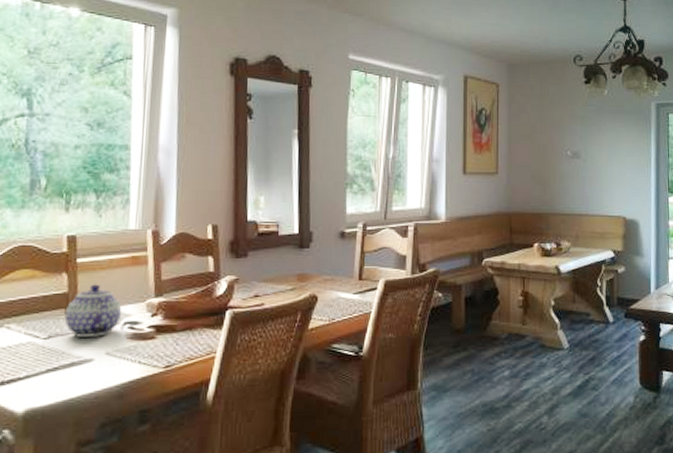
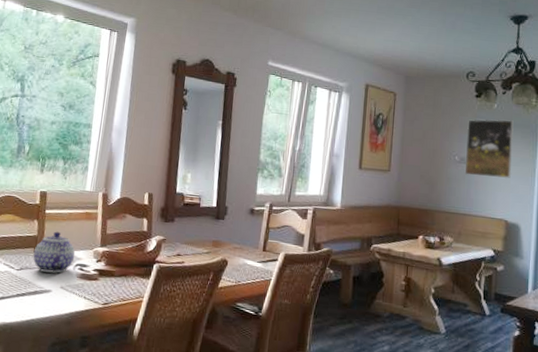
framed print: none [577,107,627,172] -> present [464,119,514,179]

